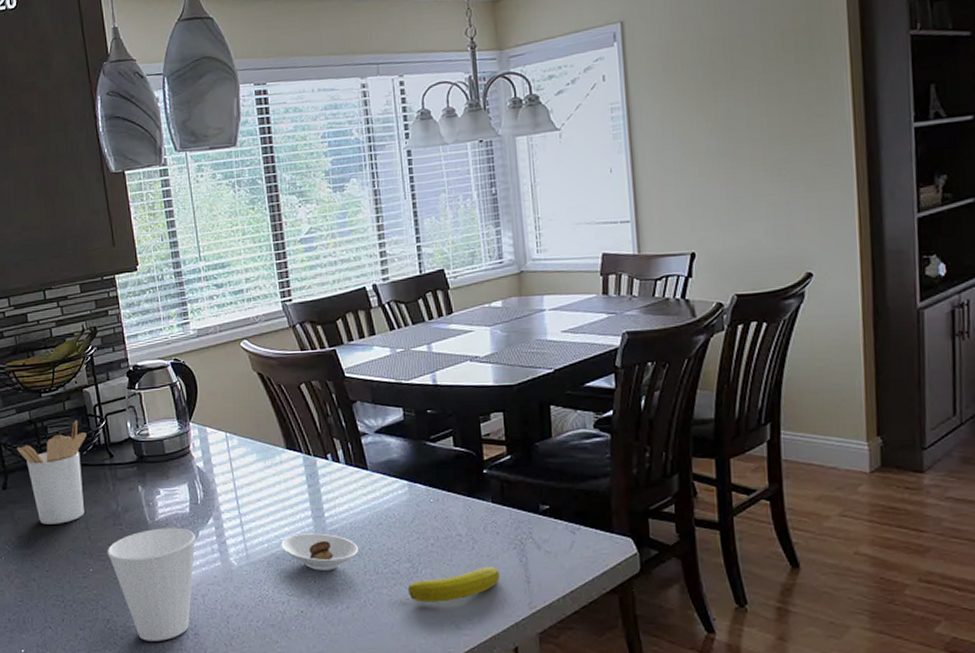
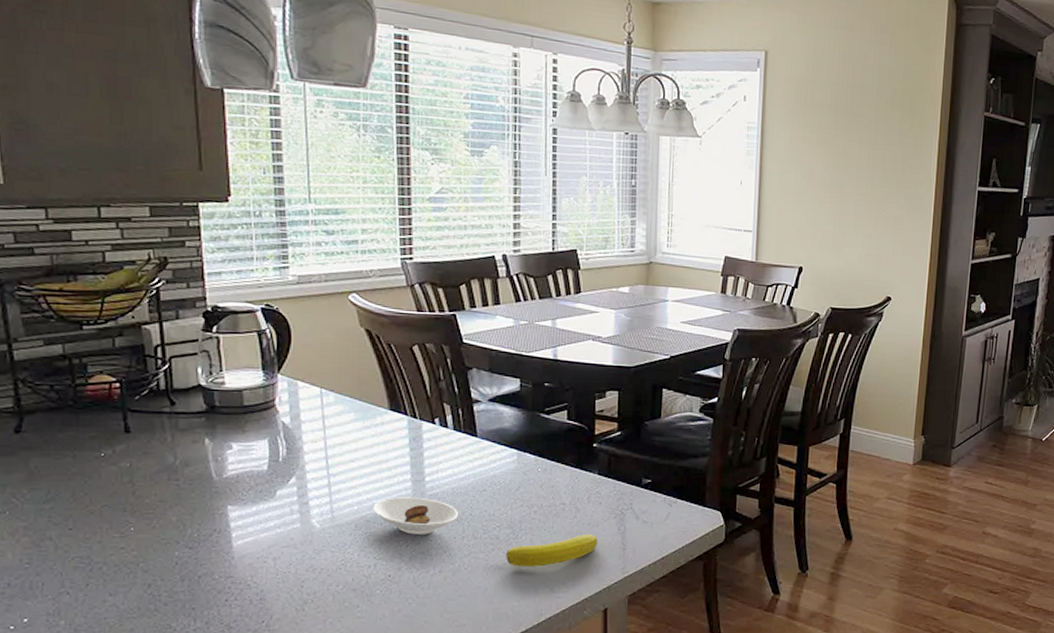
utensil holder: present [17,420,87,525] -> none [41,359,142,476]
cup: present [107,527,196,641] -> none [156,485,272,607]

